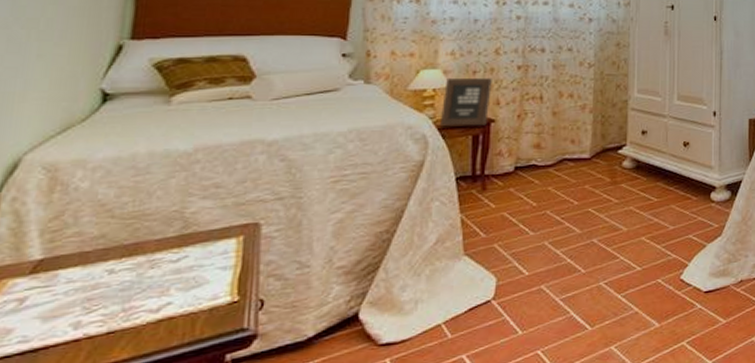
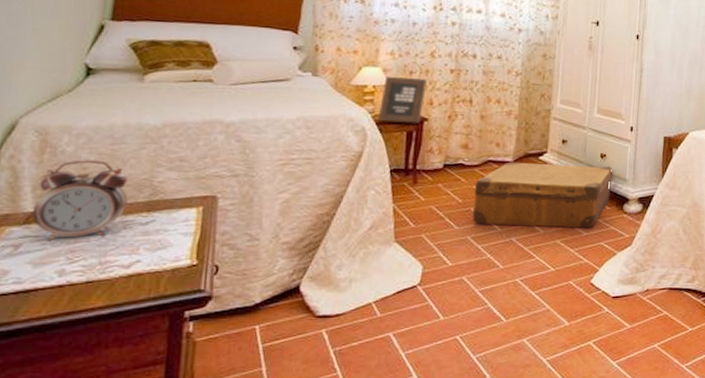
alarm clock: none [40,195,155,293] -> present [32,160,129,243]
suitcase: none [548,155,698,228] -> present [472,162,613,228]

